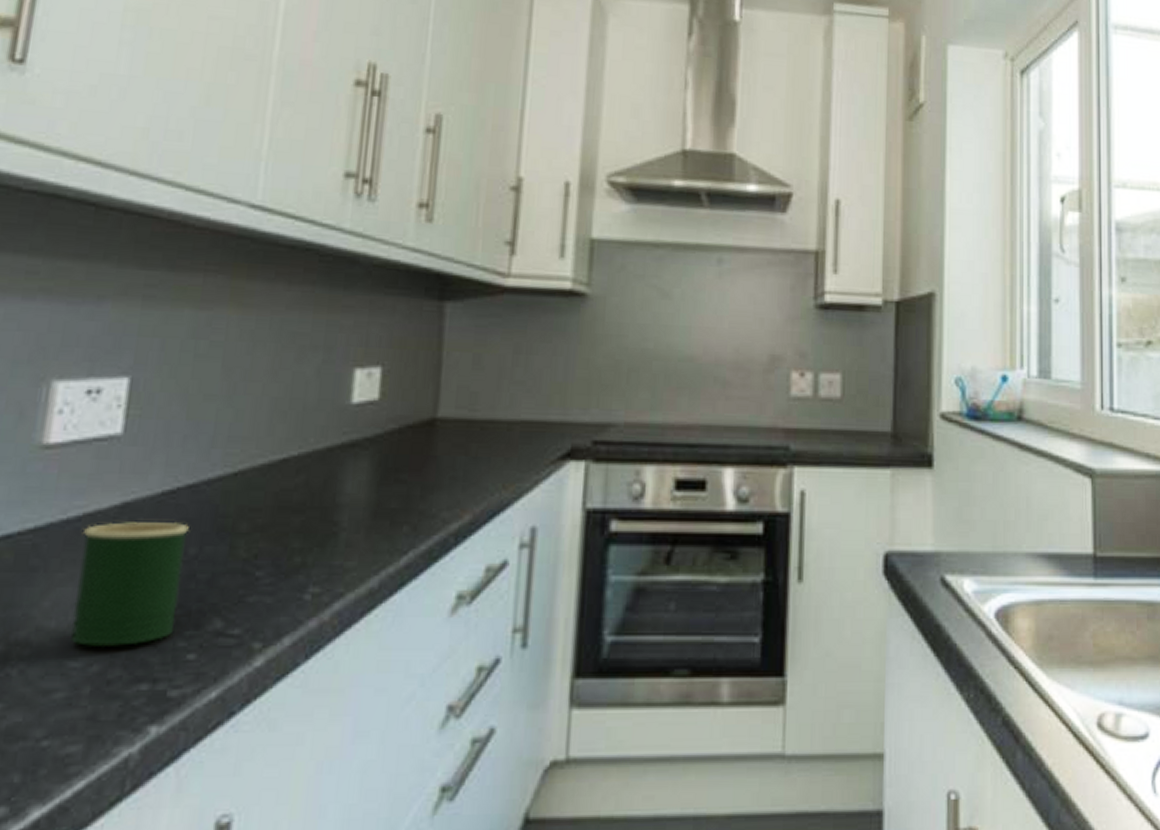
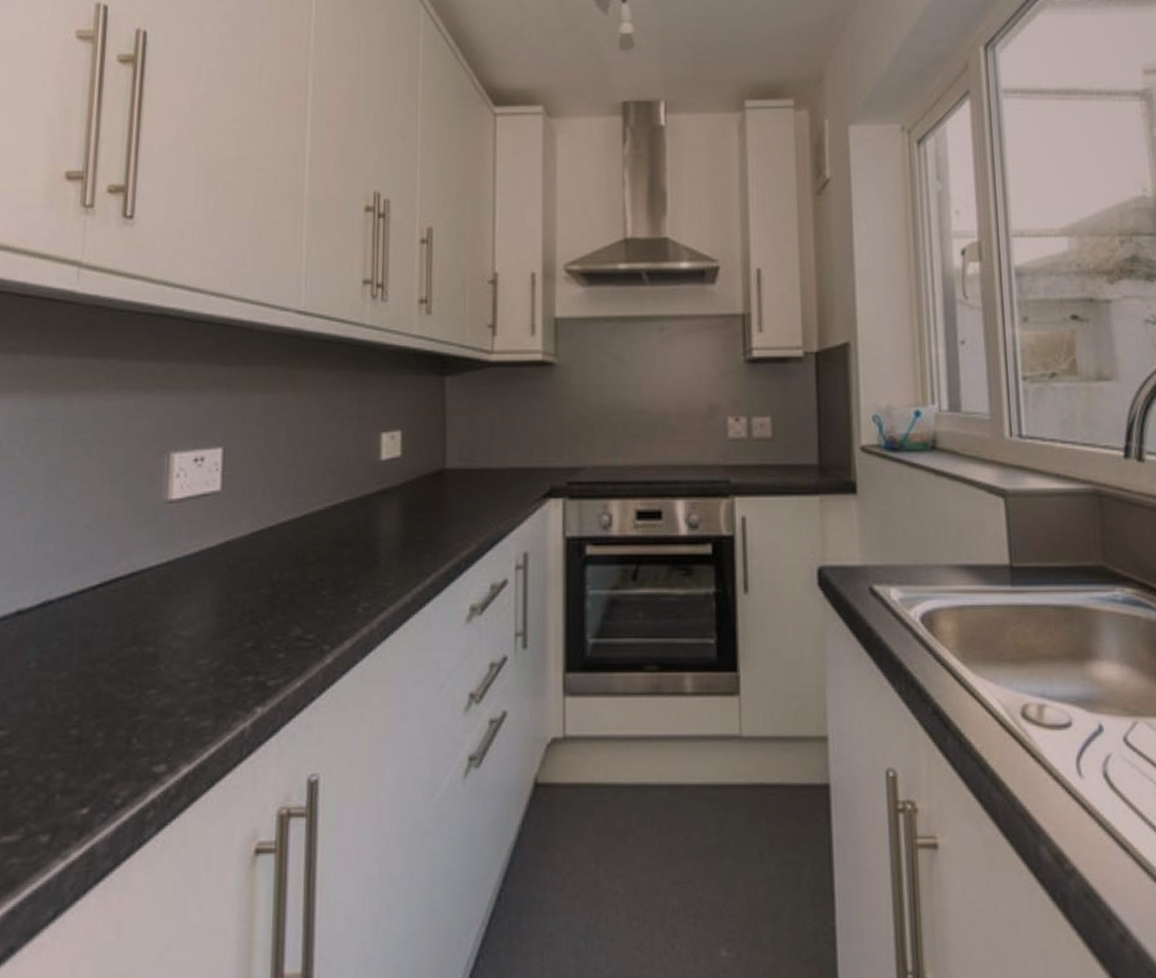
mug: present [71,522,189,646] -> none [198,556,272,648]

